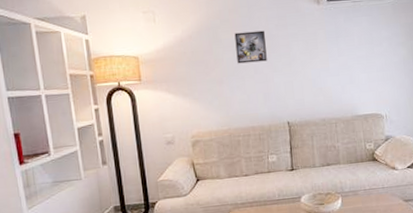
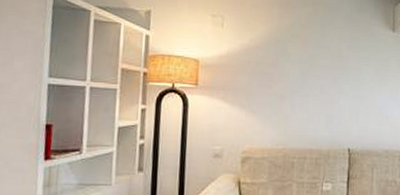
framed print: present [234,30,267,64] -> none [303,49,335,82]

